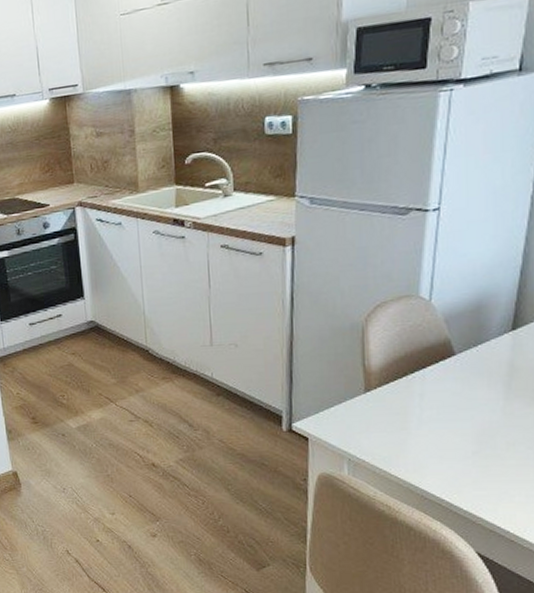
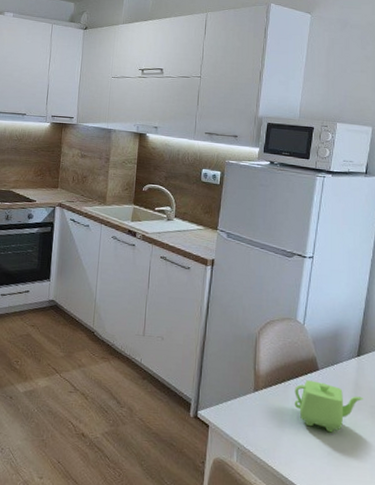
teapot: none [421,369,524,429] -> present [294,380,364,433]

